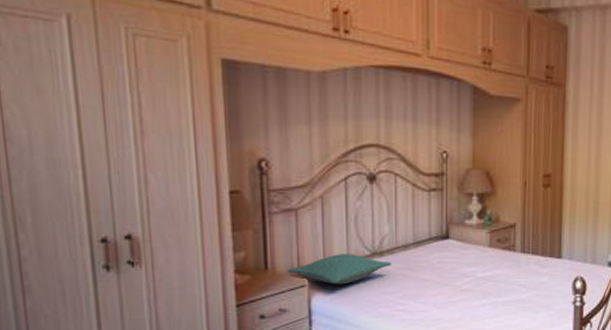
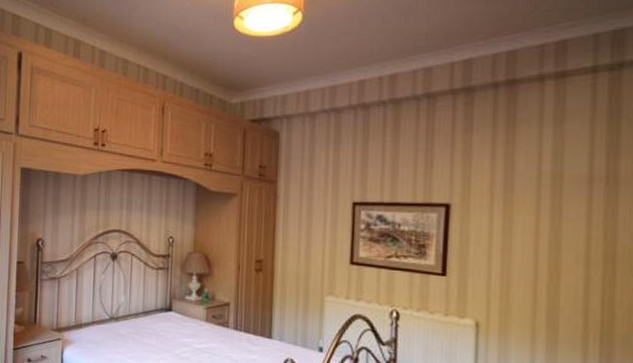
pillow: present [287,254,392,285] -> none [49,316,125,342]

